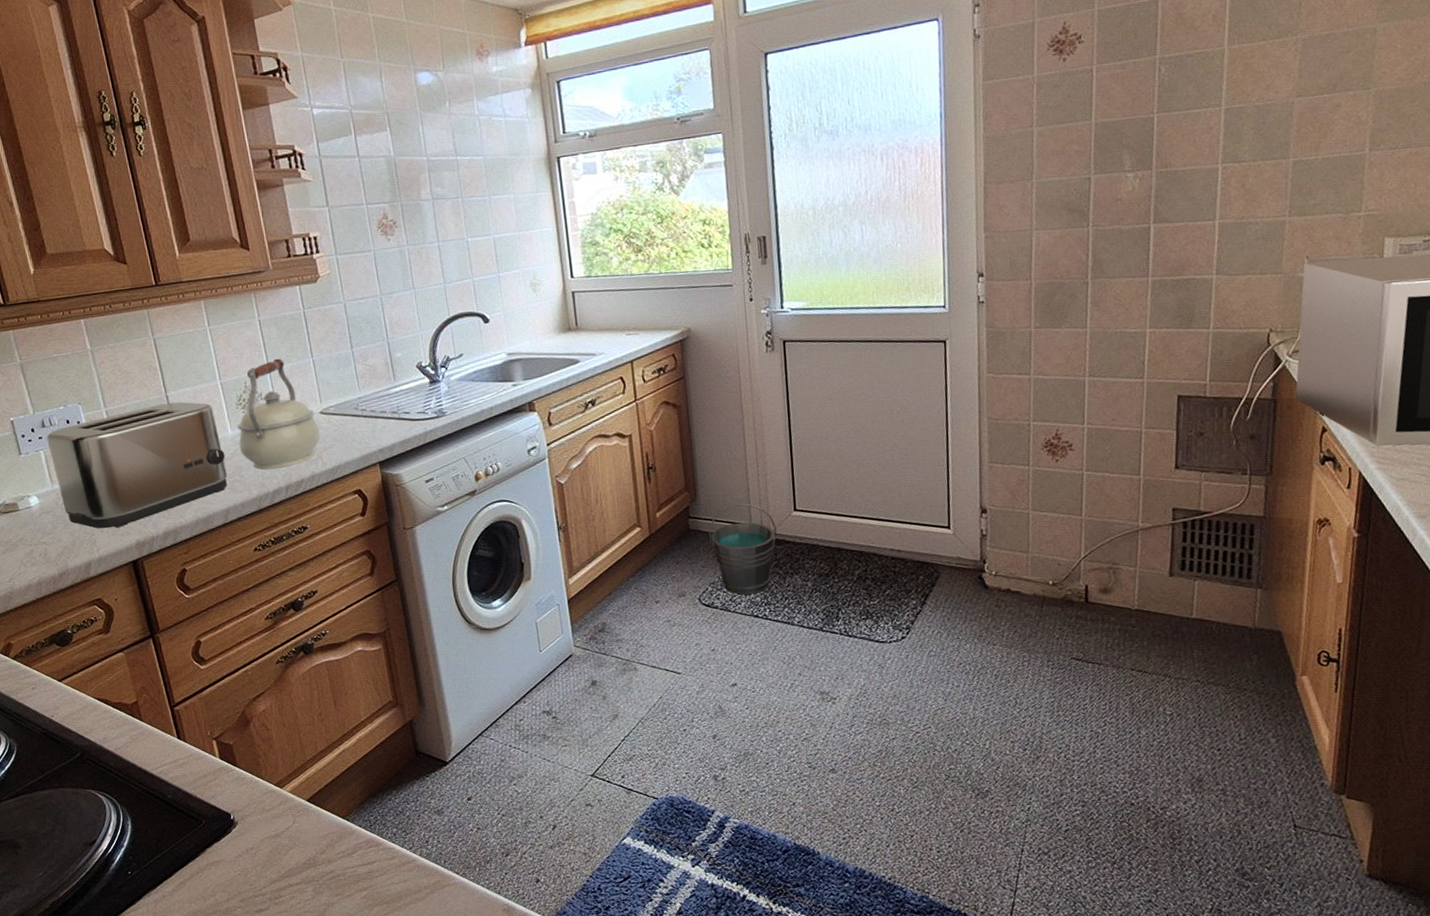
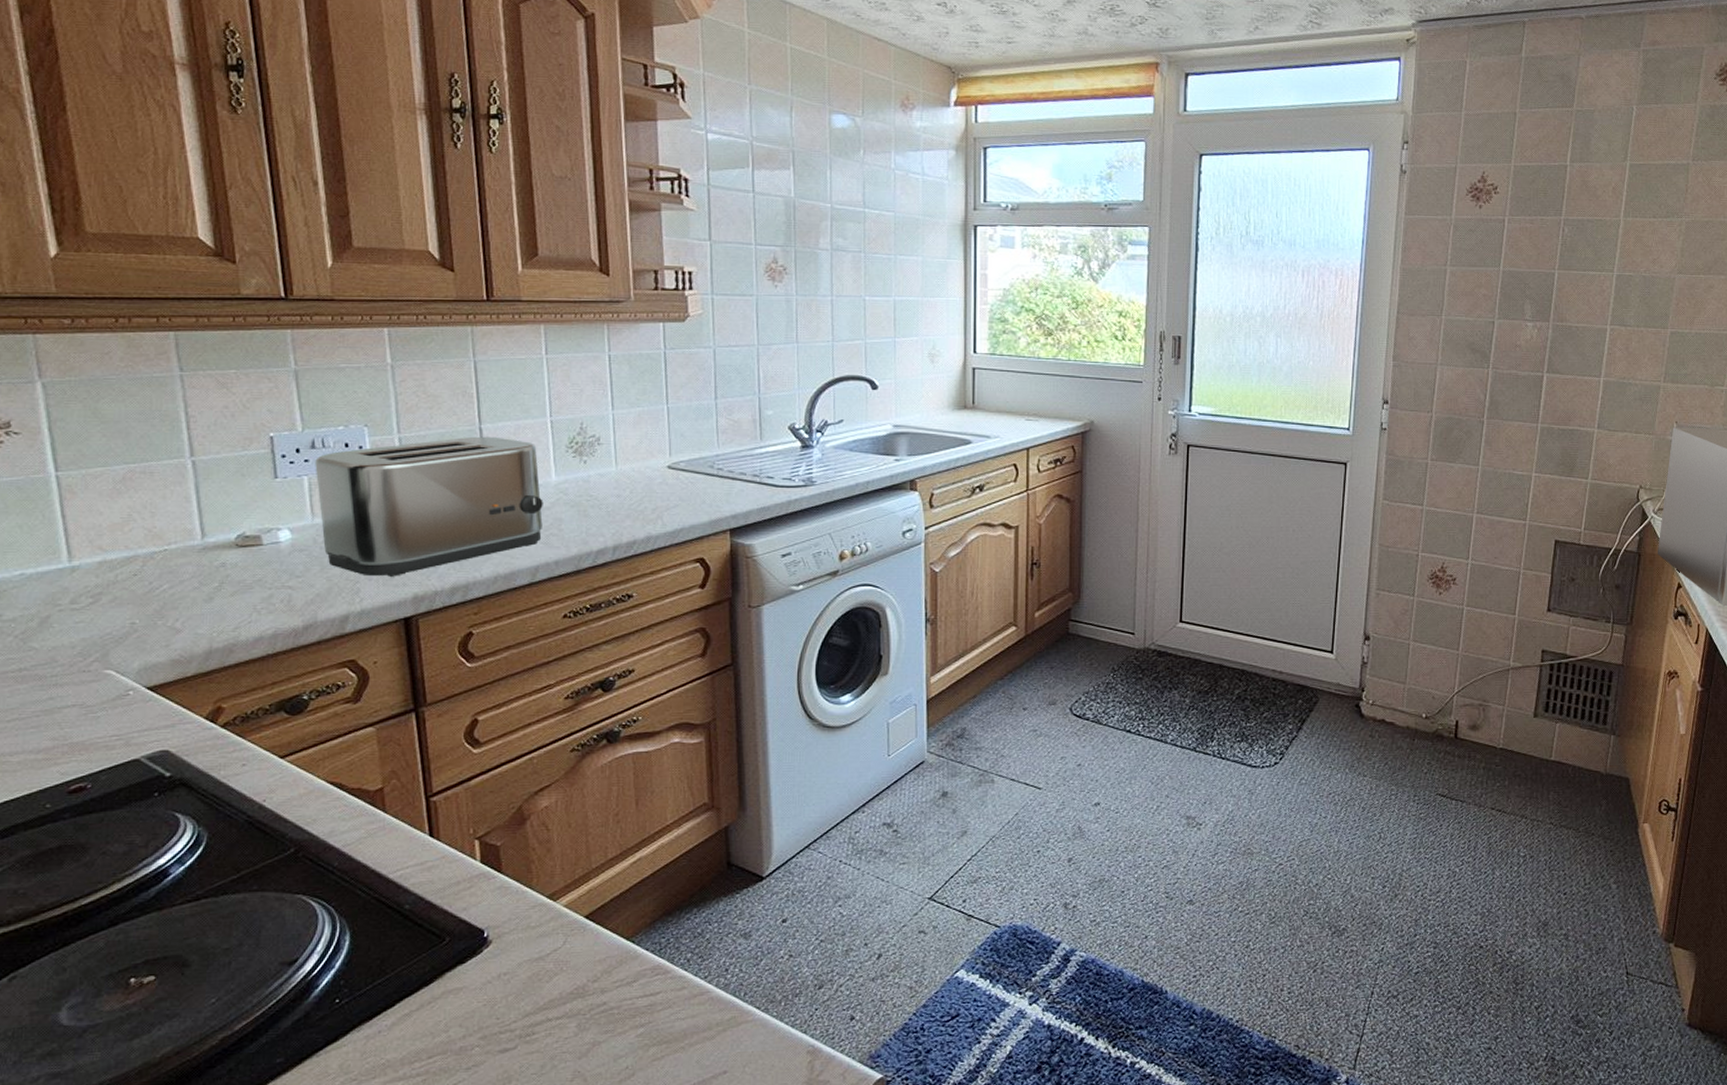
kettle: present [237,358,321,471] -> none [562,400,665,526]
bucket: present [709,503,777,595] -> none [1089,610,1160,708]

